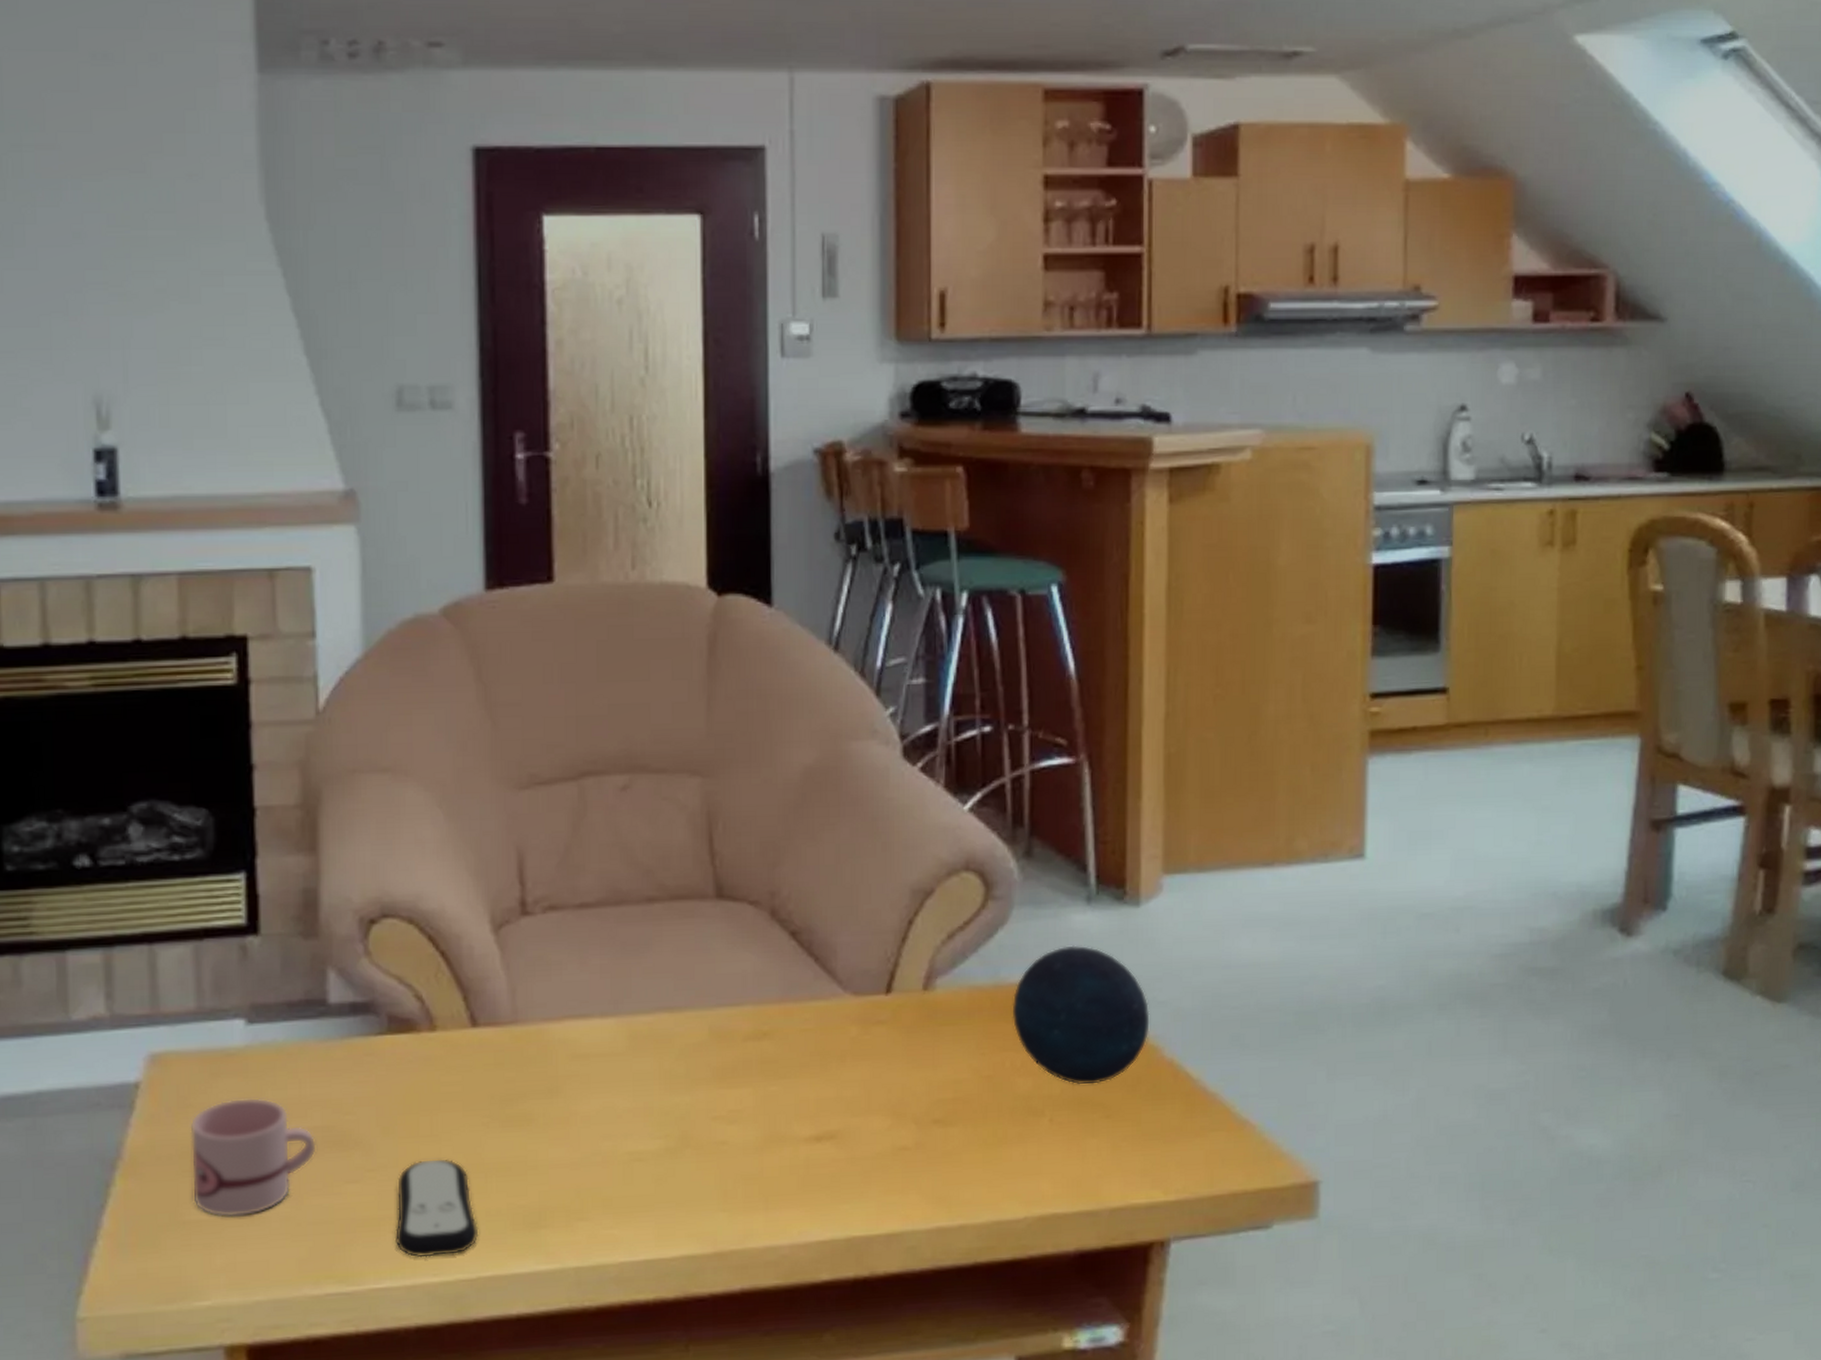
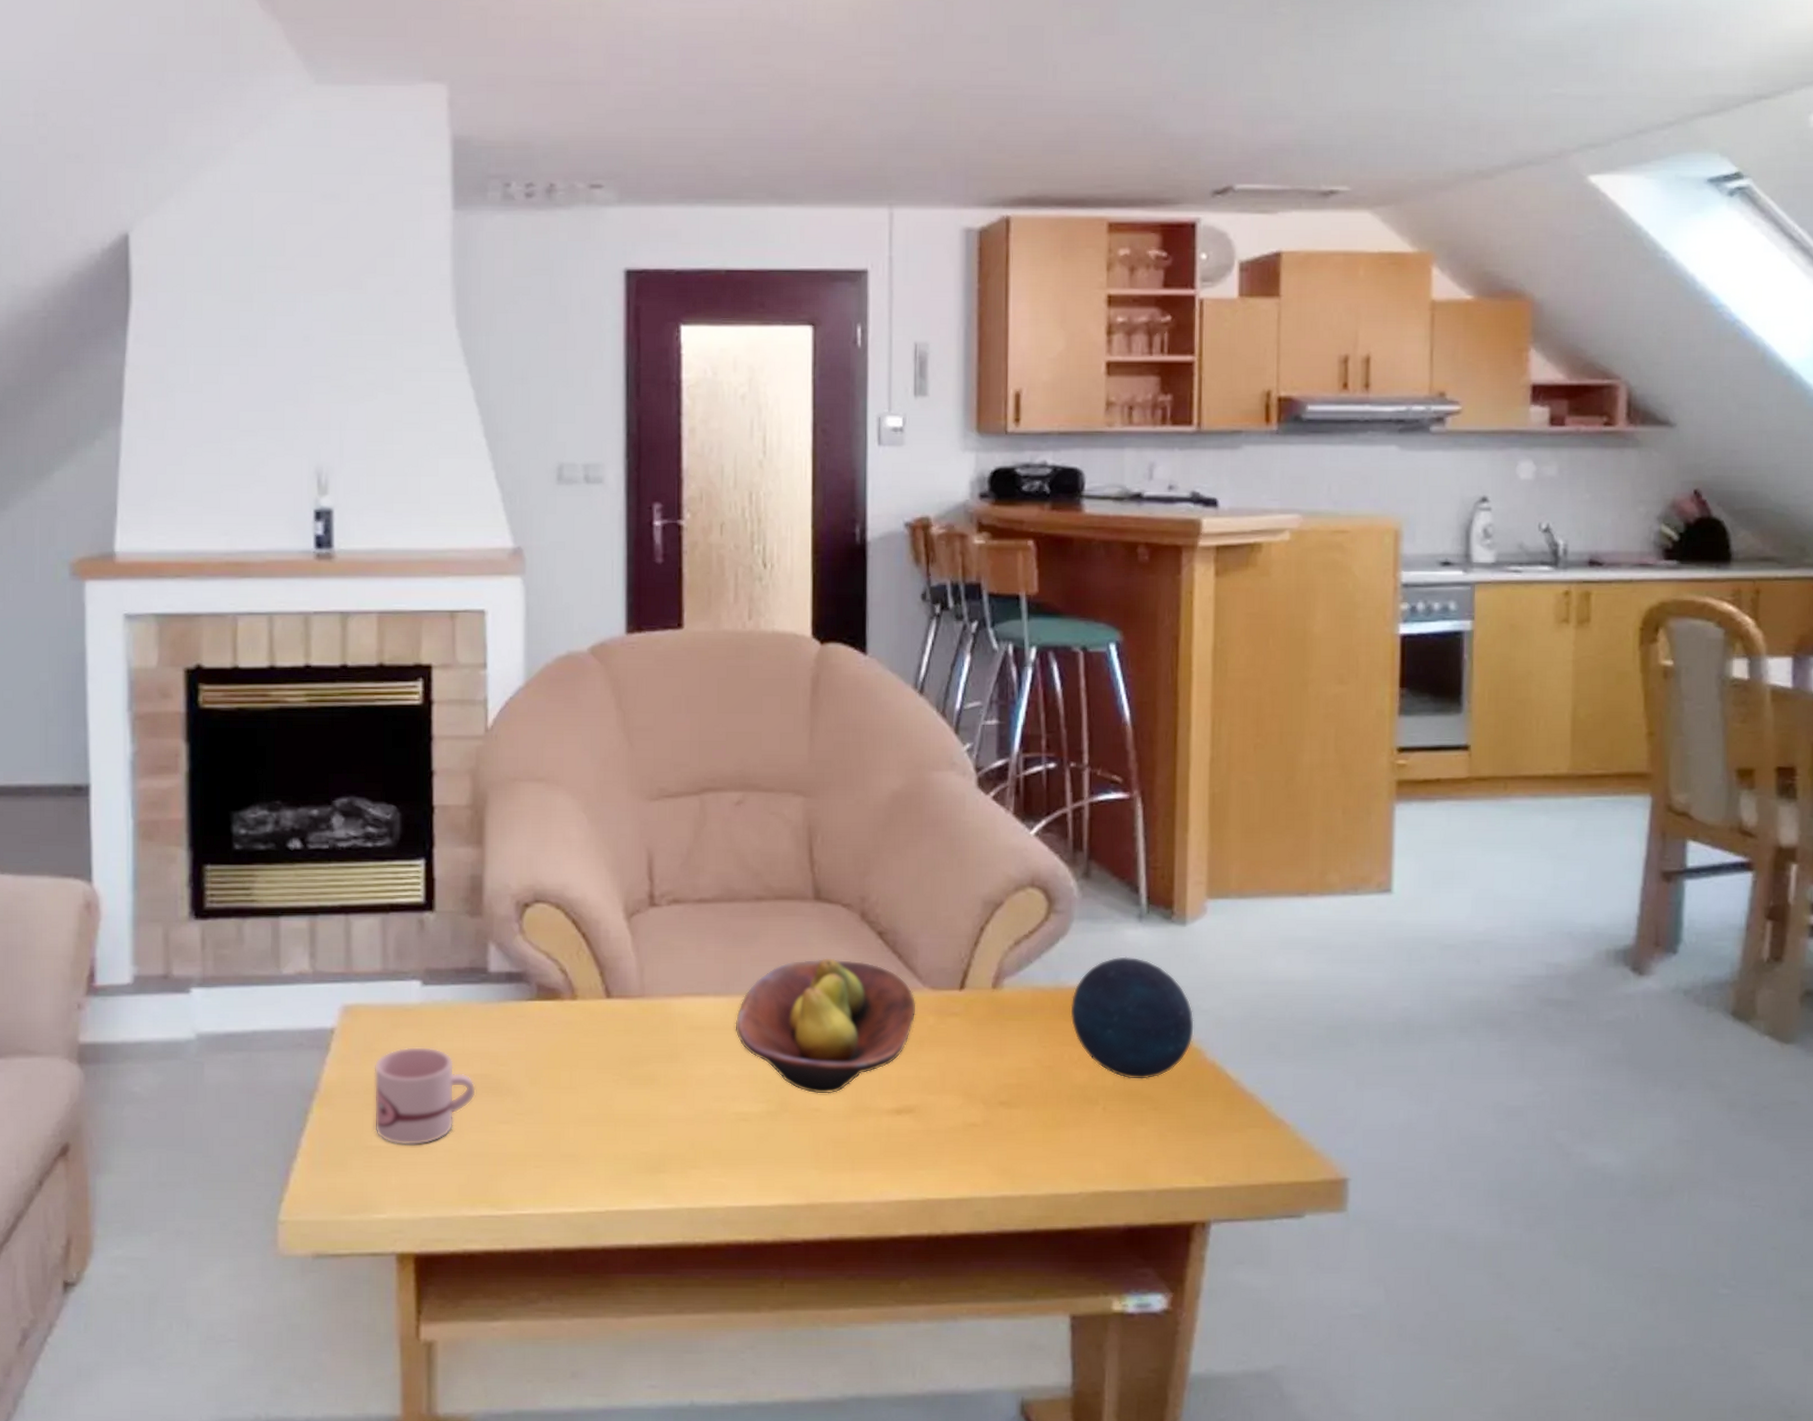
remote control: present [394,1158,479,1258] -> none [538,1108,608,1191]
fruit bowl: none [626,965,836,1124] -> present [735,958,916,1094]

